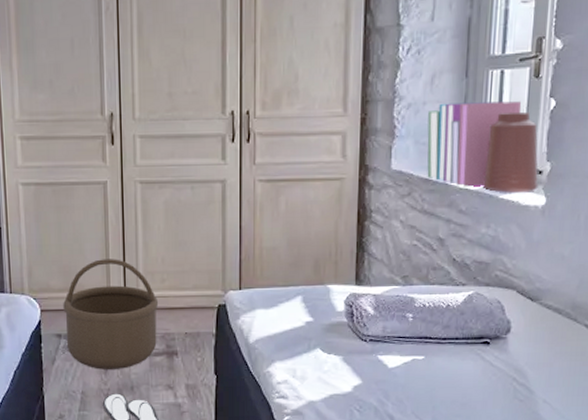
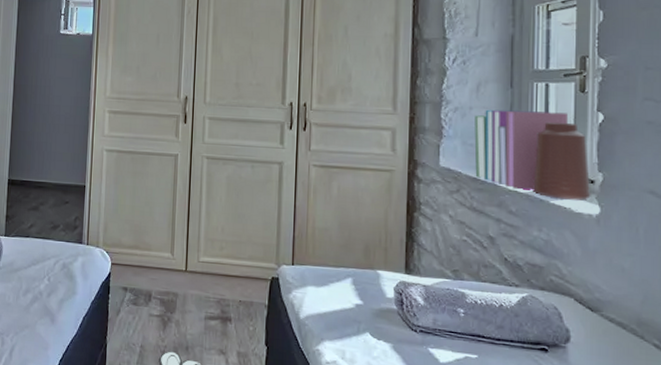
basket: present [63,259,159,370] -> none [131,222,217,328]

